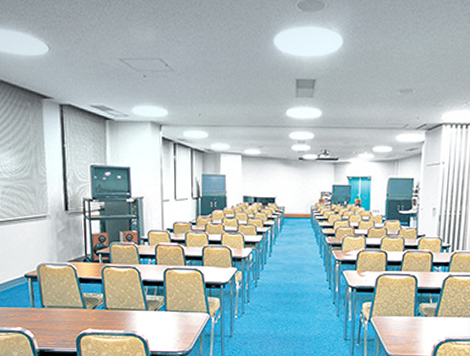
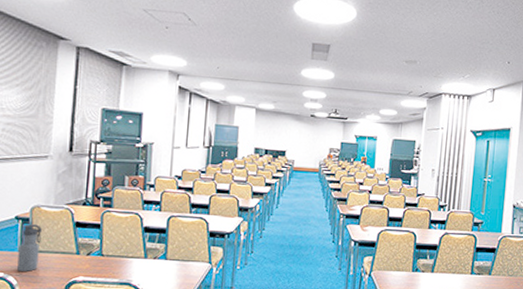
water bottle: none [31,281,51,326] -> present [16,224,43,273]

